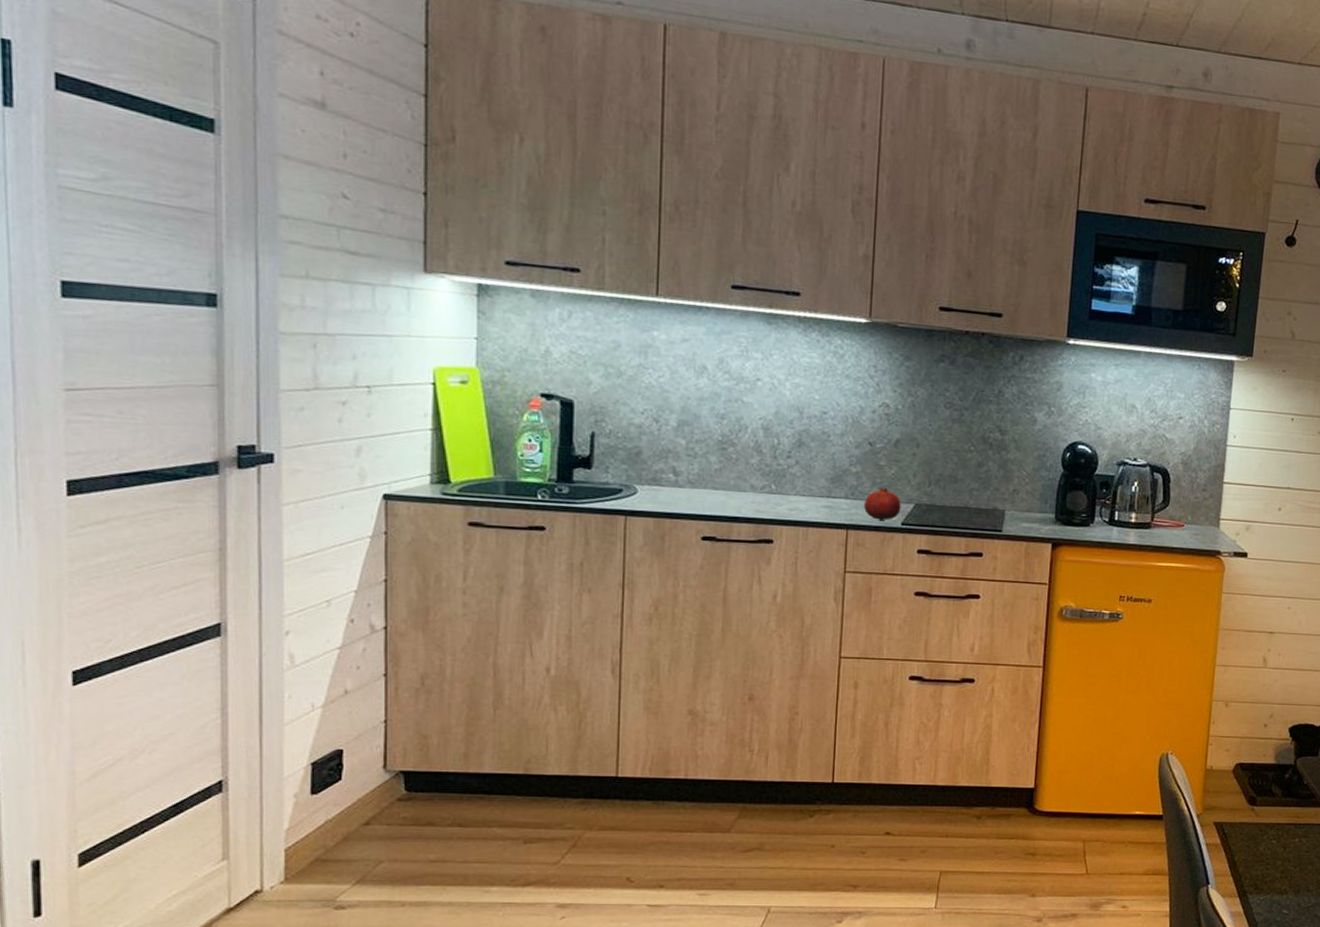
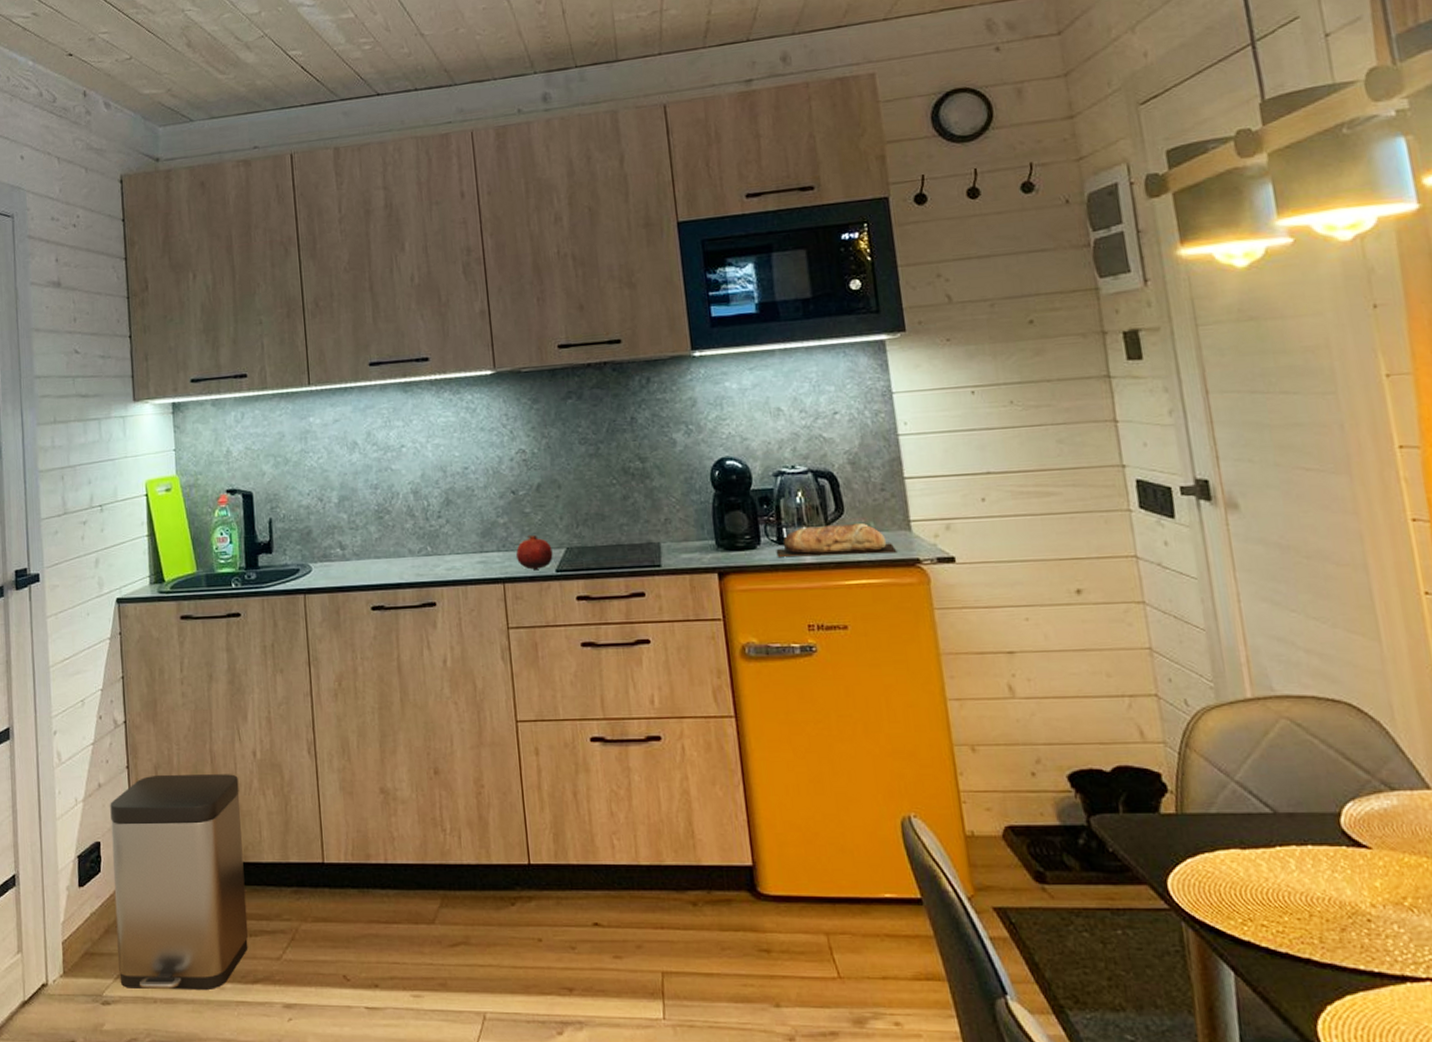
pedal bin: none [358,685,526,893] -> present [110,774,249,989]
bread loaf: none [1105,513,1205,544] -> present [776,522,898,558]

